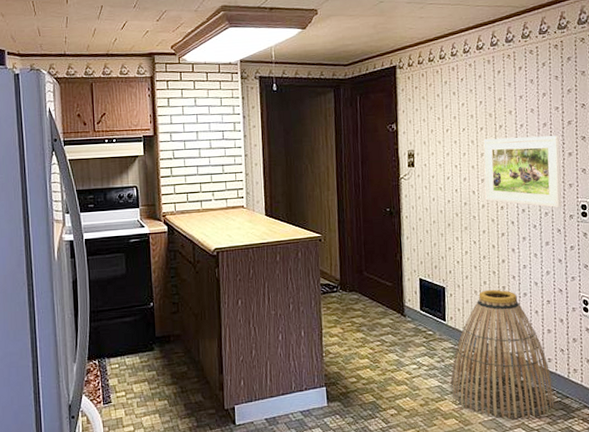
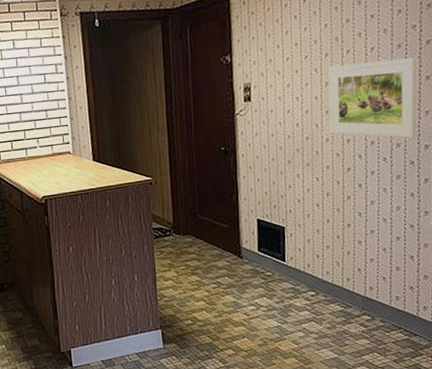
basket: present [450,289,554,419] -> none [290,227,401,357]

